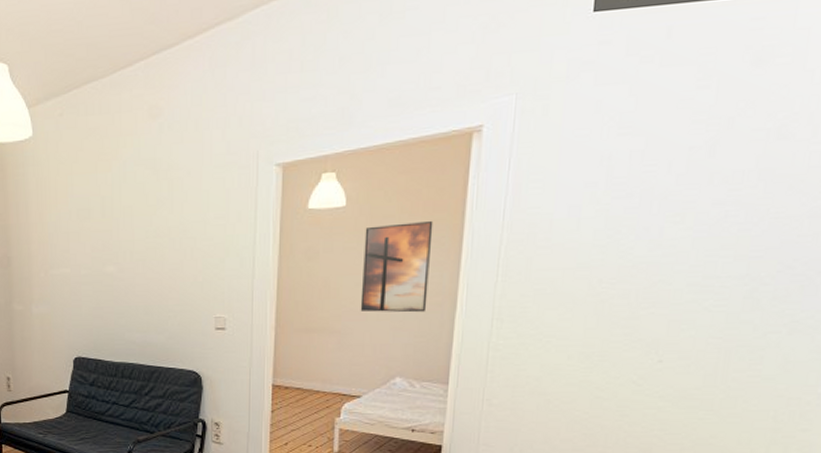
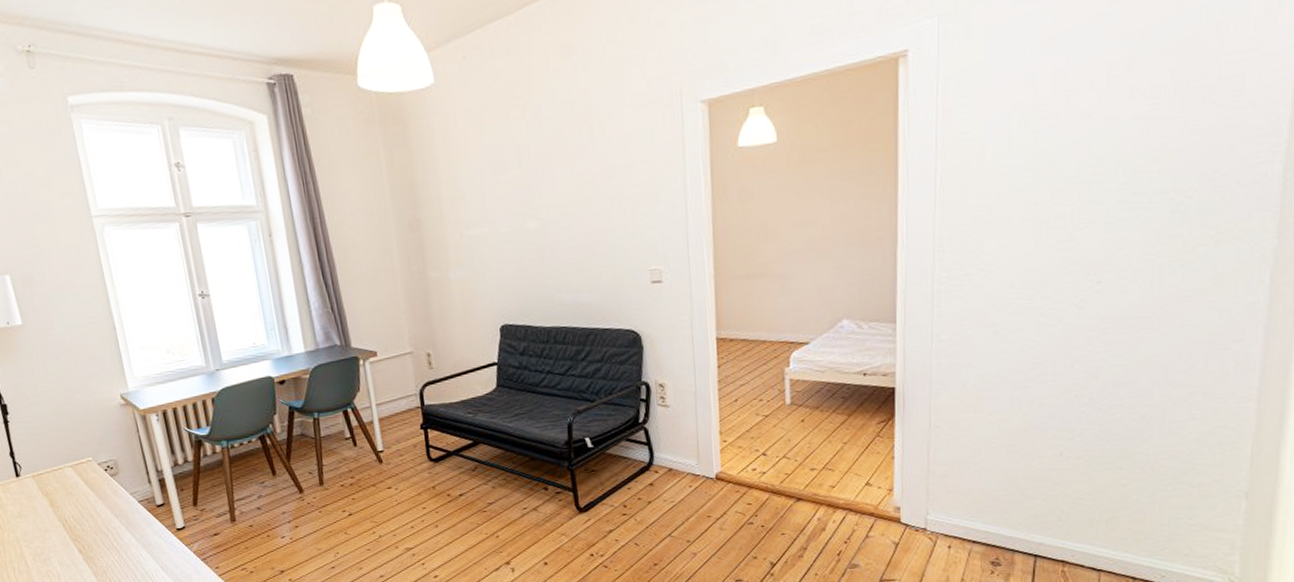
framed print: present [360,220,433,313] -> none [798,151,868,253]

